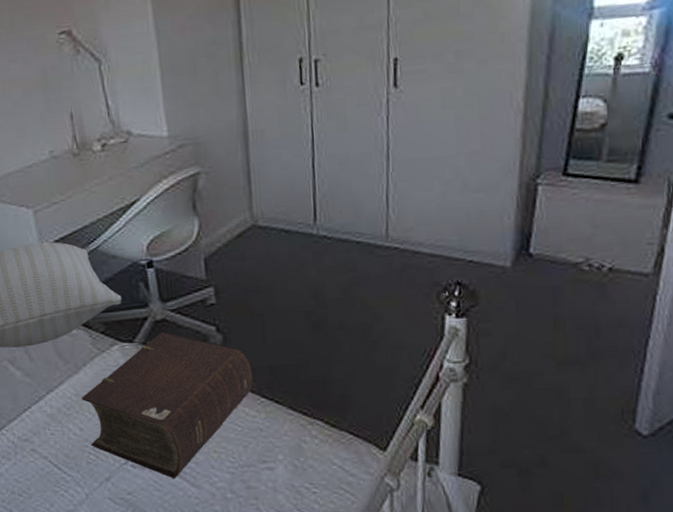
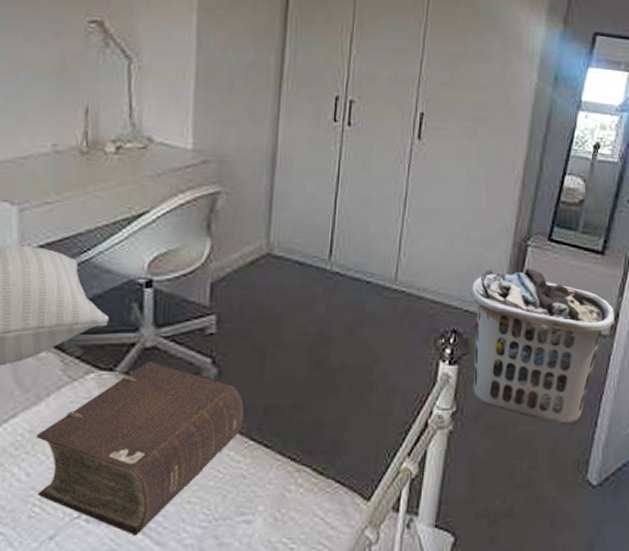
clothes hamper: none [473,208,659,373] -> present [471,268,615,425]

